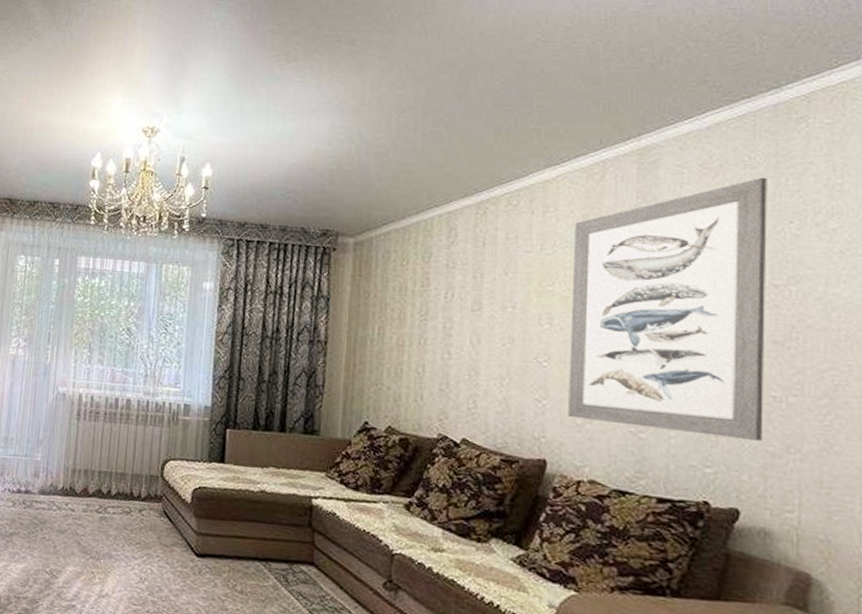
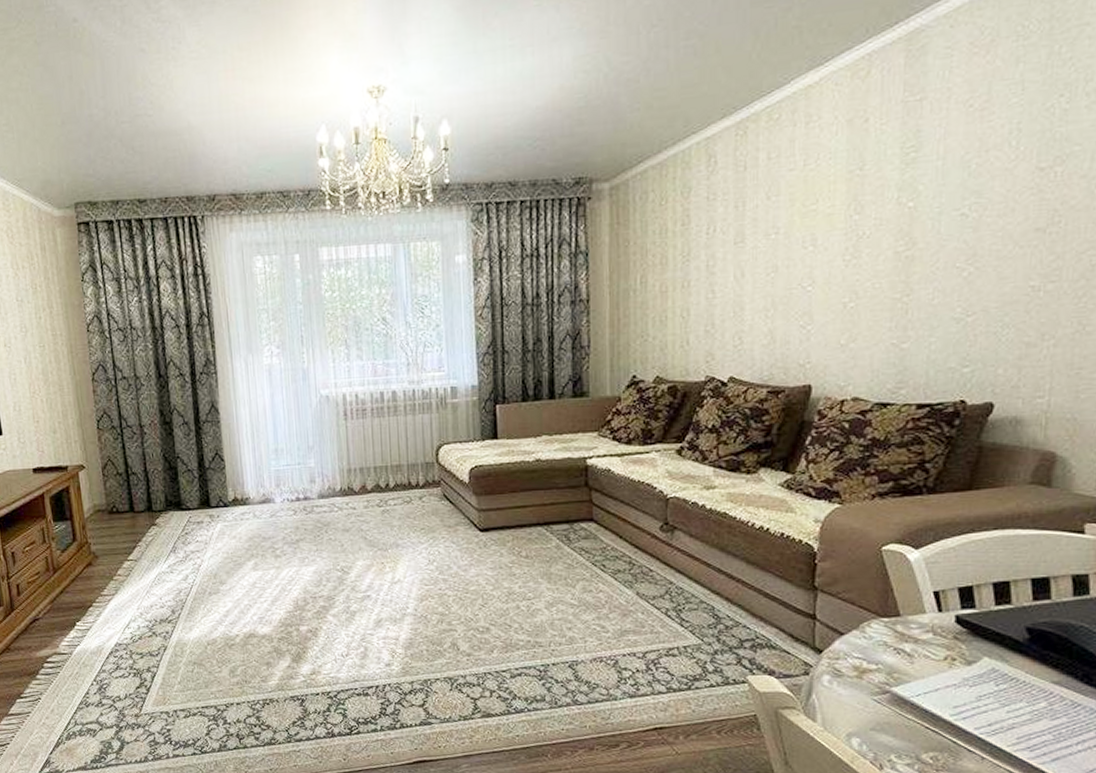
wall art: present [568,177,767,441] -> none [832,47,1040,339]

